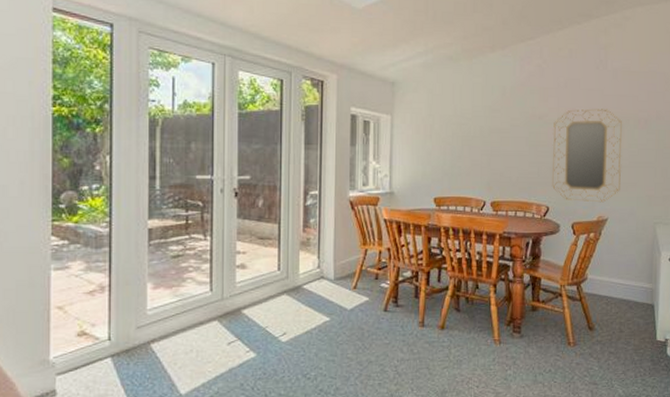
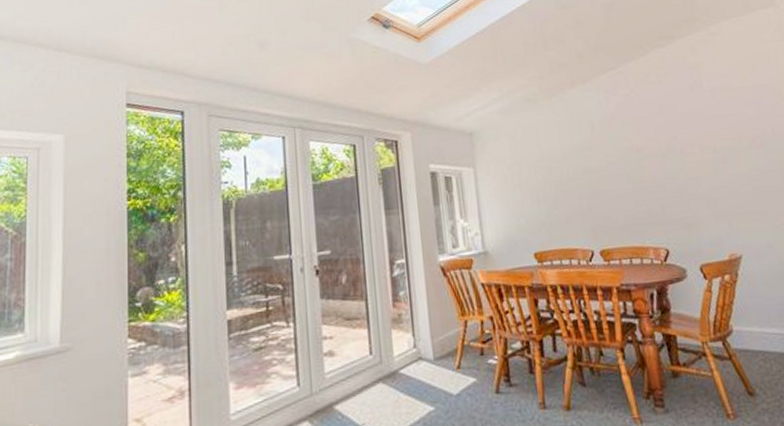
home mirror: present [551,109,623,203] -> none [655,132,749,240]

